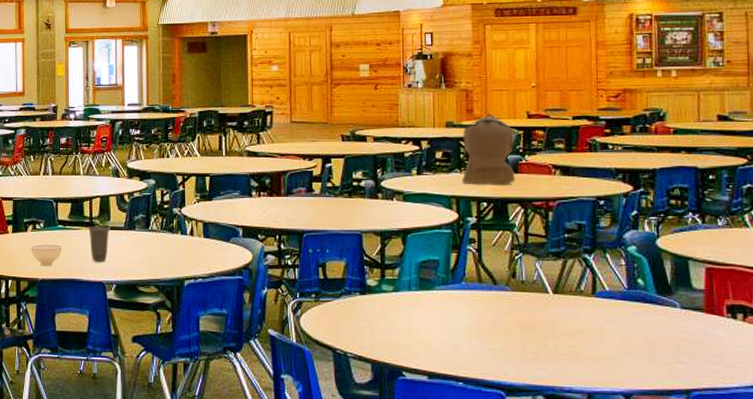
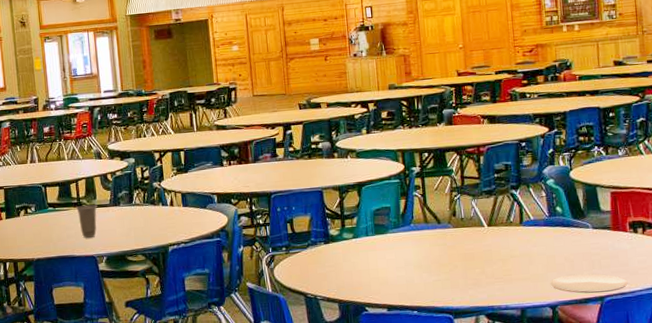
bowl: present [31,243,63,267] -> none [24,225,54,247]
backpack: present [461,113,515,185] -> none [403,74,450,138]
plate: none [625,360,722,386] -> present [550,273,628,294]

